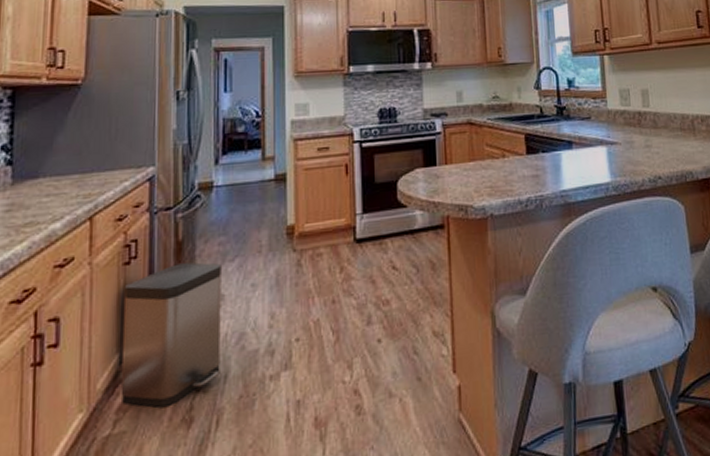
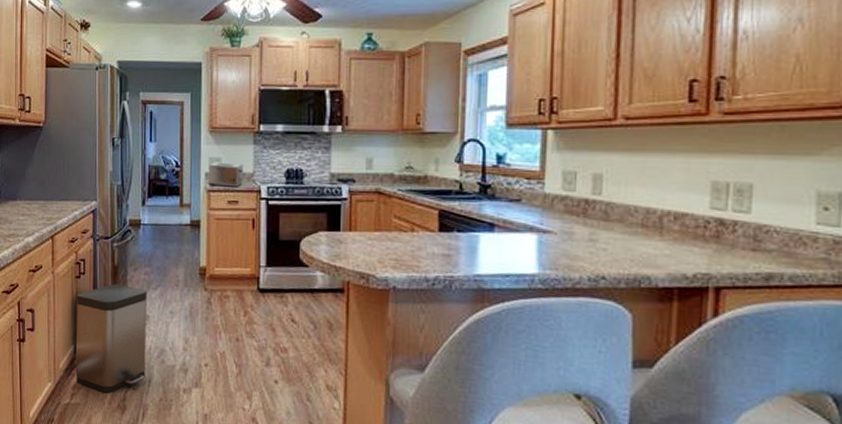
toaster: none [295,107,334,135] -> present [208,162,243,188]

